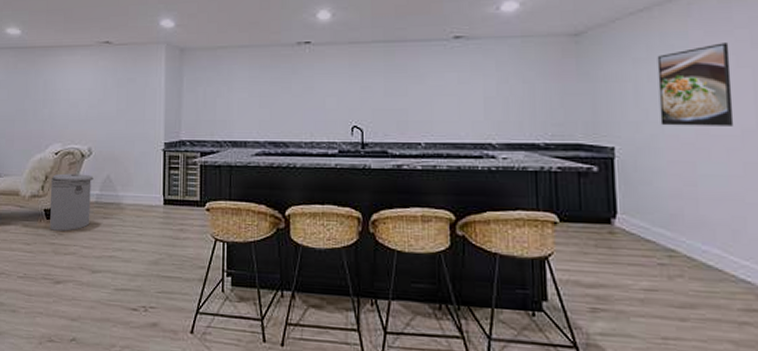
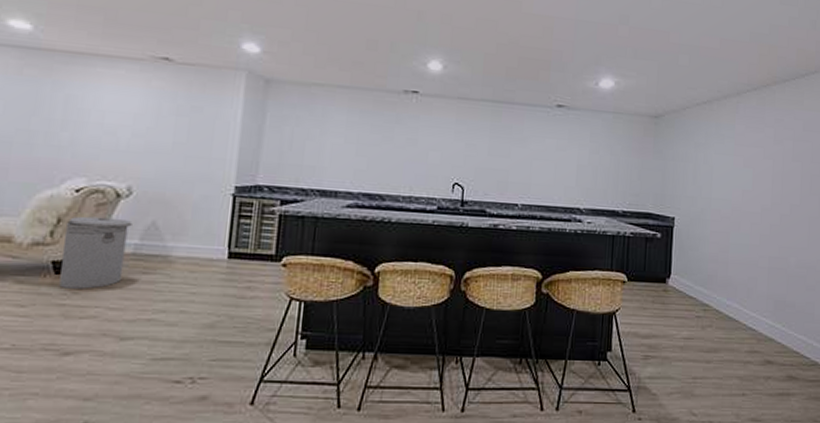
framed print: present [657,42,734,126] -> none [709,137,760,205]

